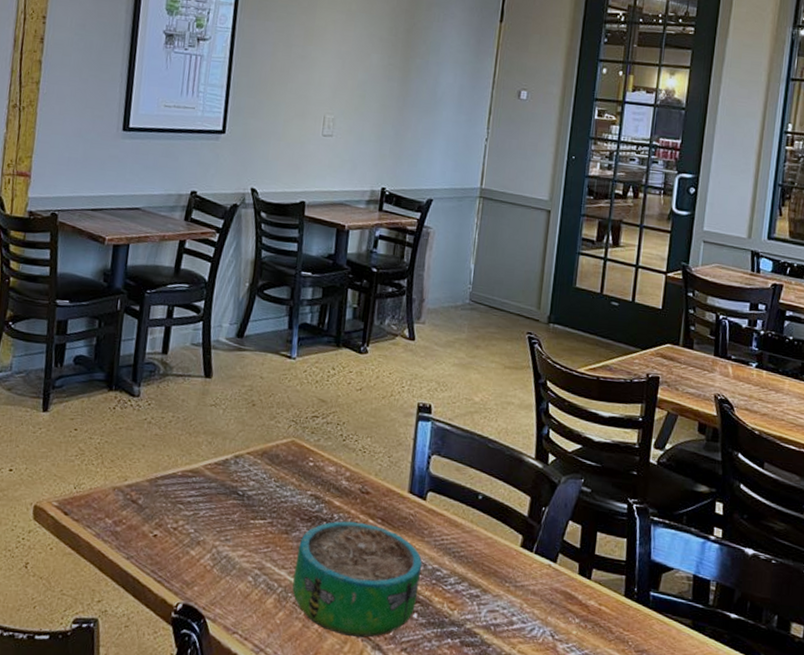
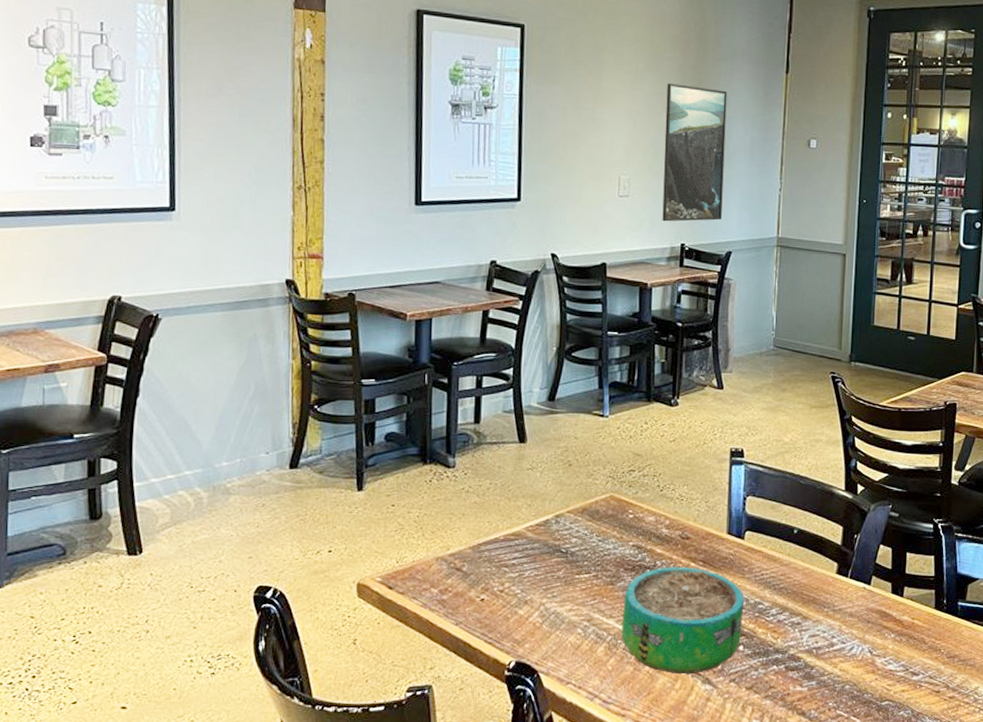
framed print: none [364,25,439,167] -> present [662,83,727,222]

